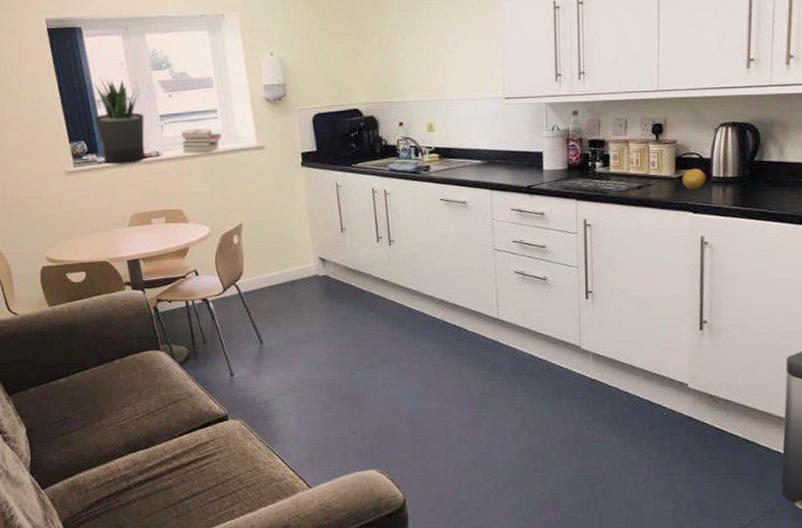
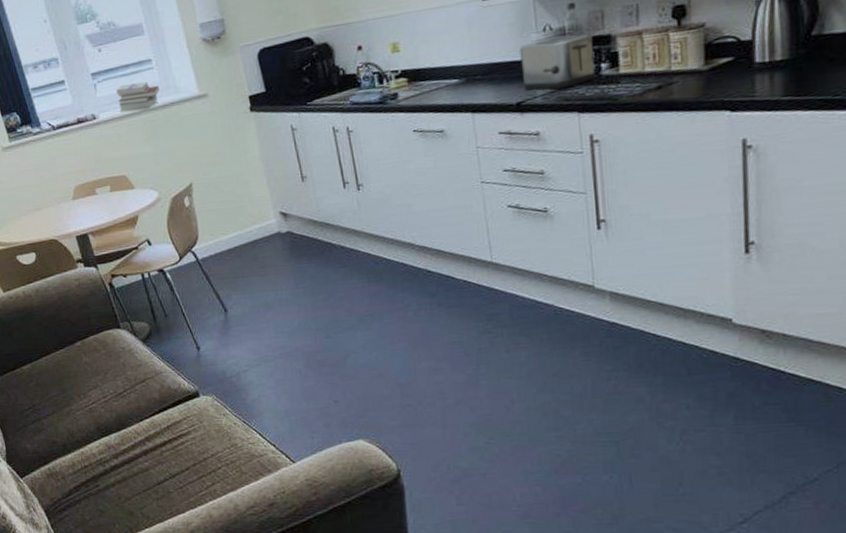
planter: present [94,77,146,166] -> none [18,39,82,135]
toaster: none [532,136,592,179] -> present [519,32,596,90]
fruit: present [682,169,706,189] -> none [714,55,747,83]

